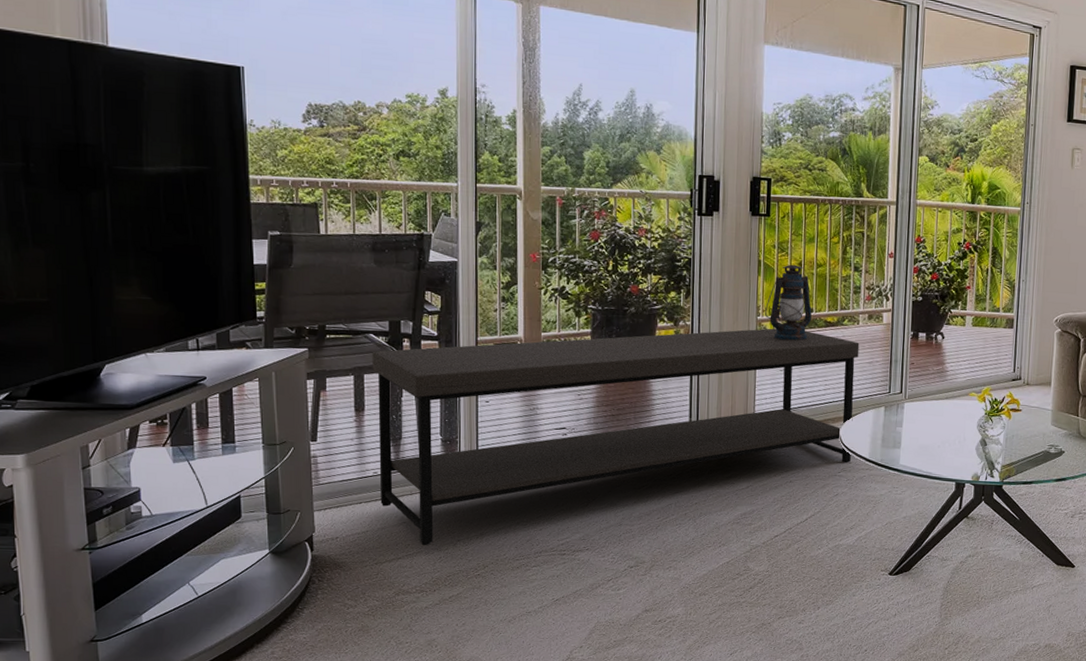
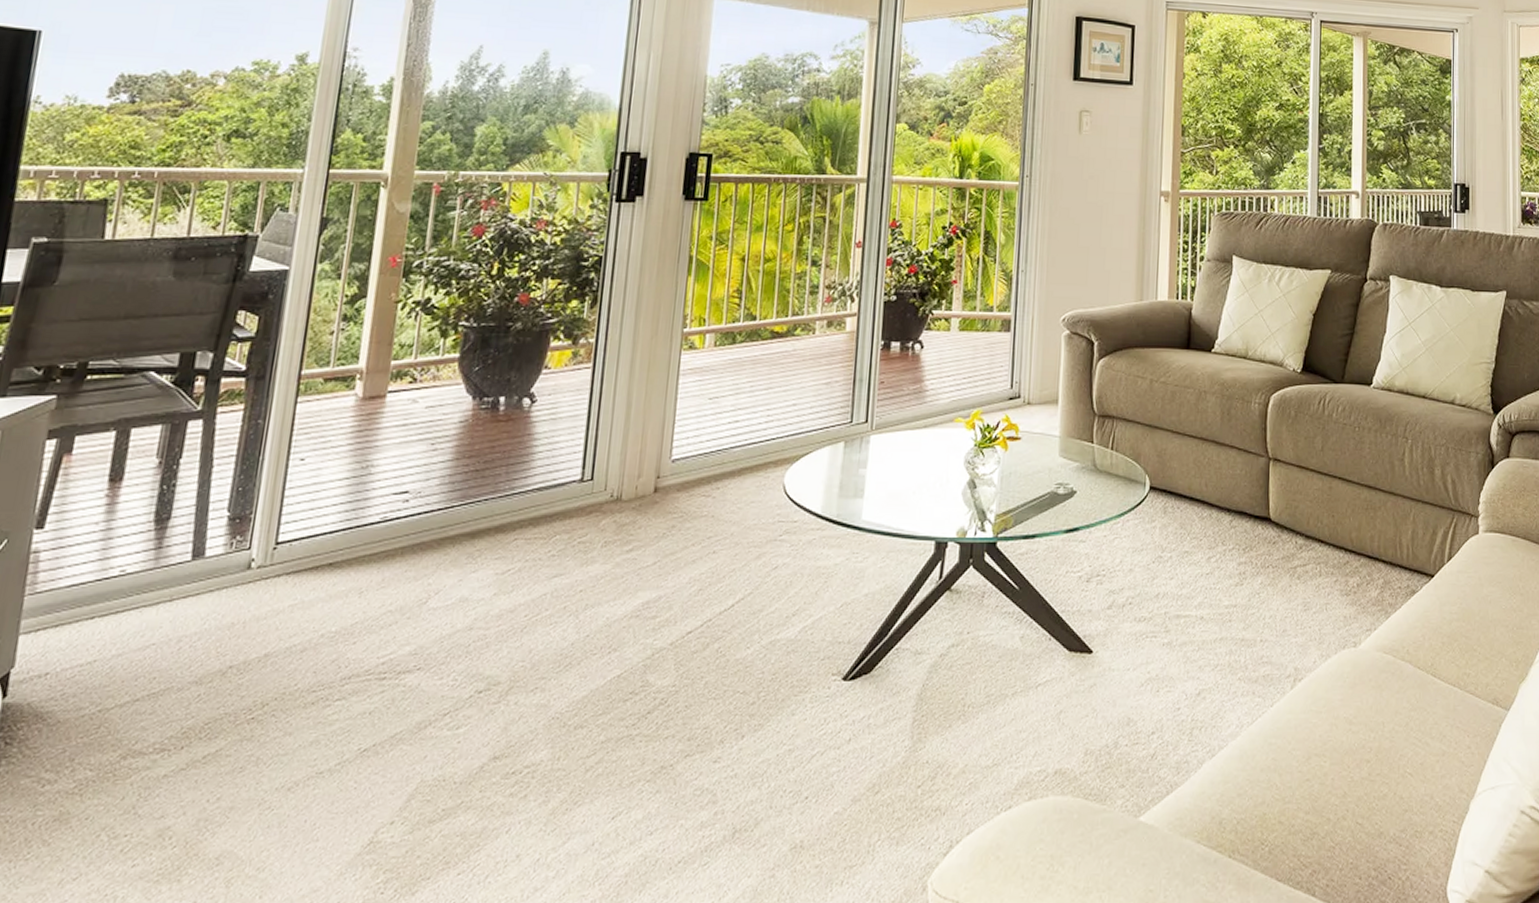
storage bench: present [372,328,860,546] -> none [122,343,815,678]
lantern: present [765,264,812,341] -> none [693,260,755,359]

